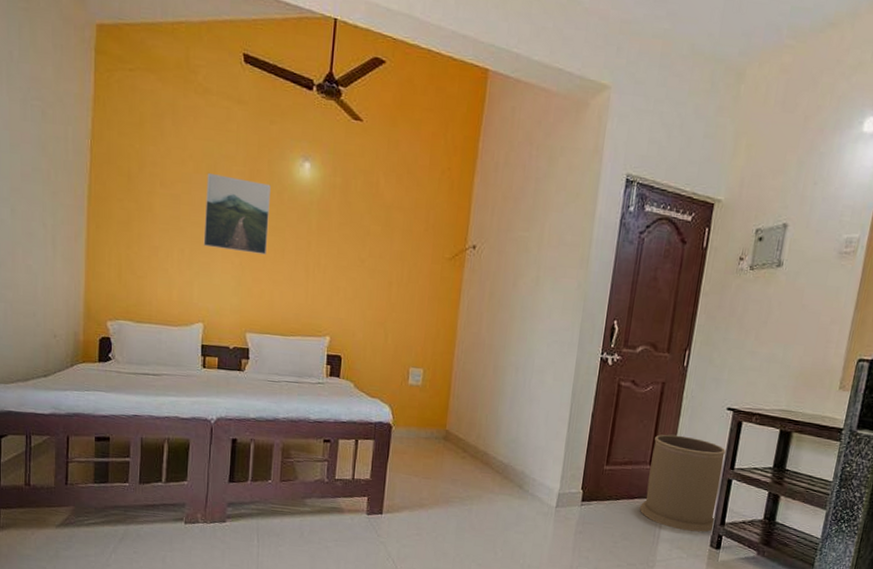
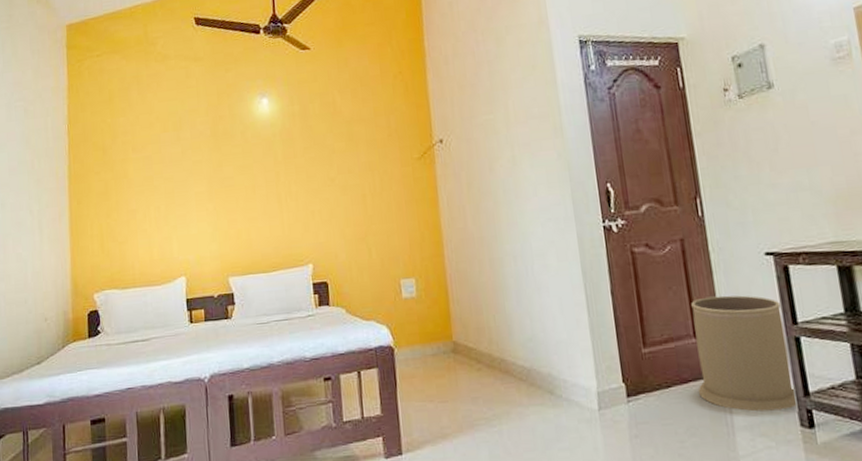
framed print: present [203,172,271,255] -> none [173,127,238,200]

